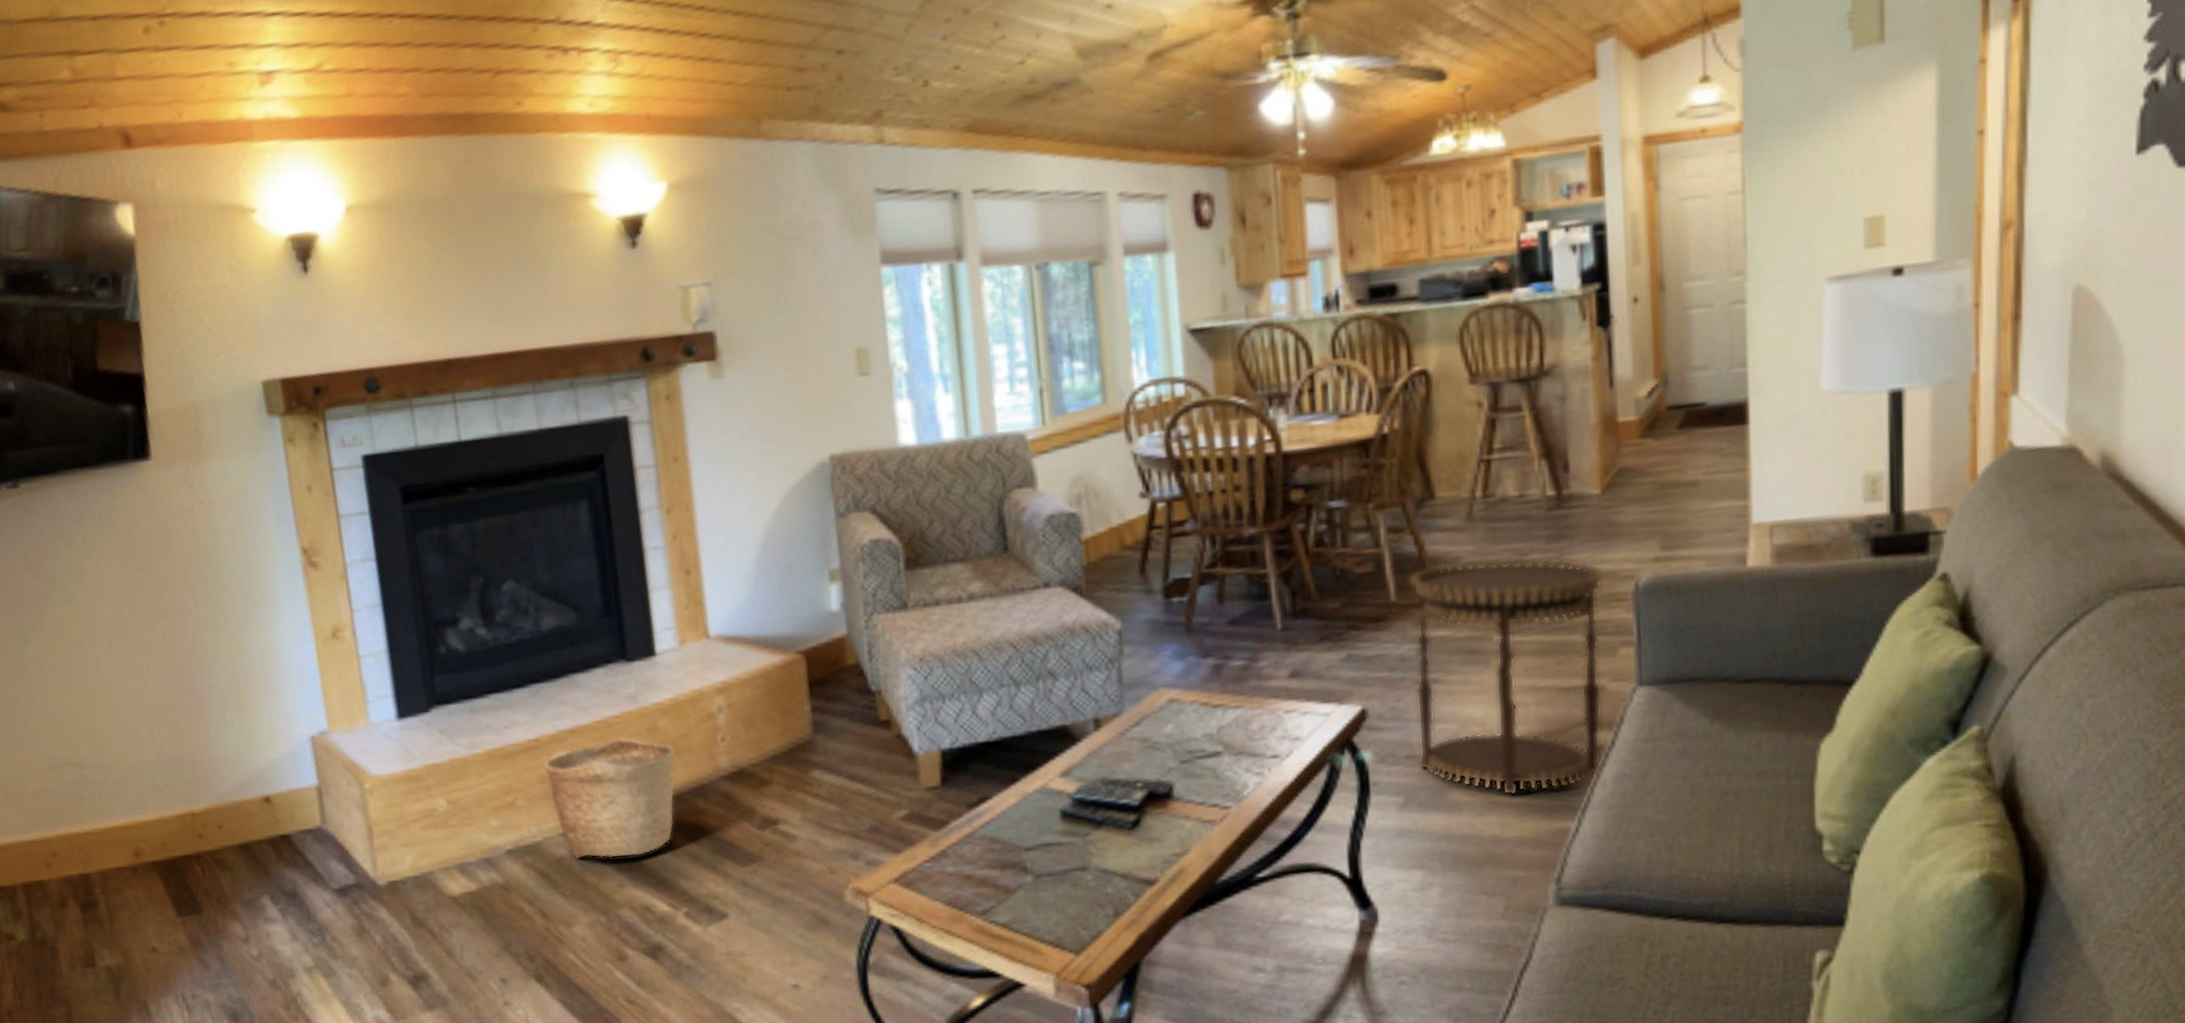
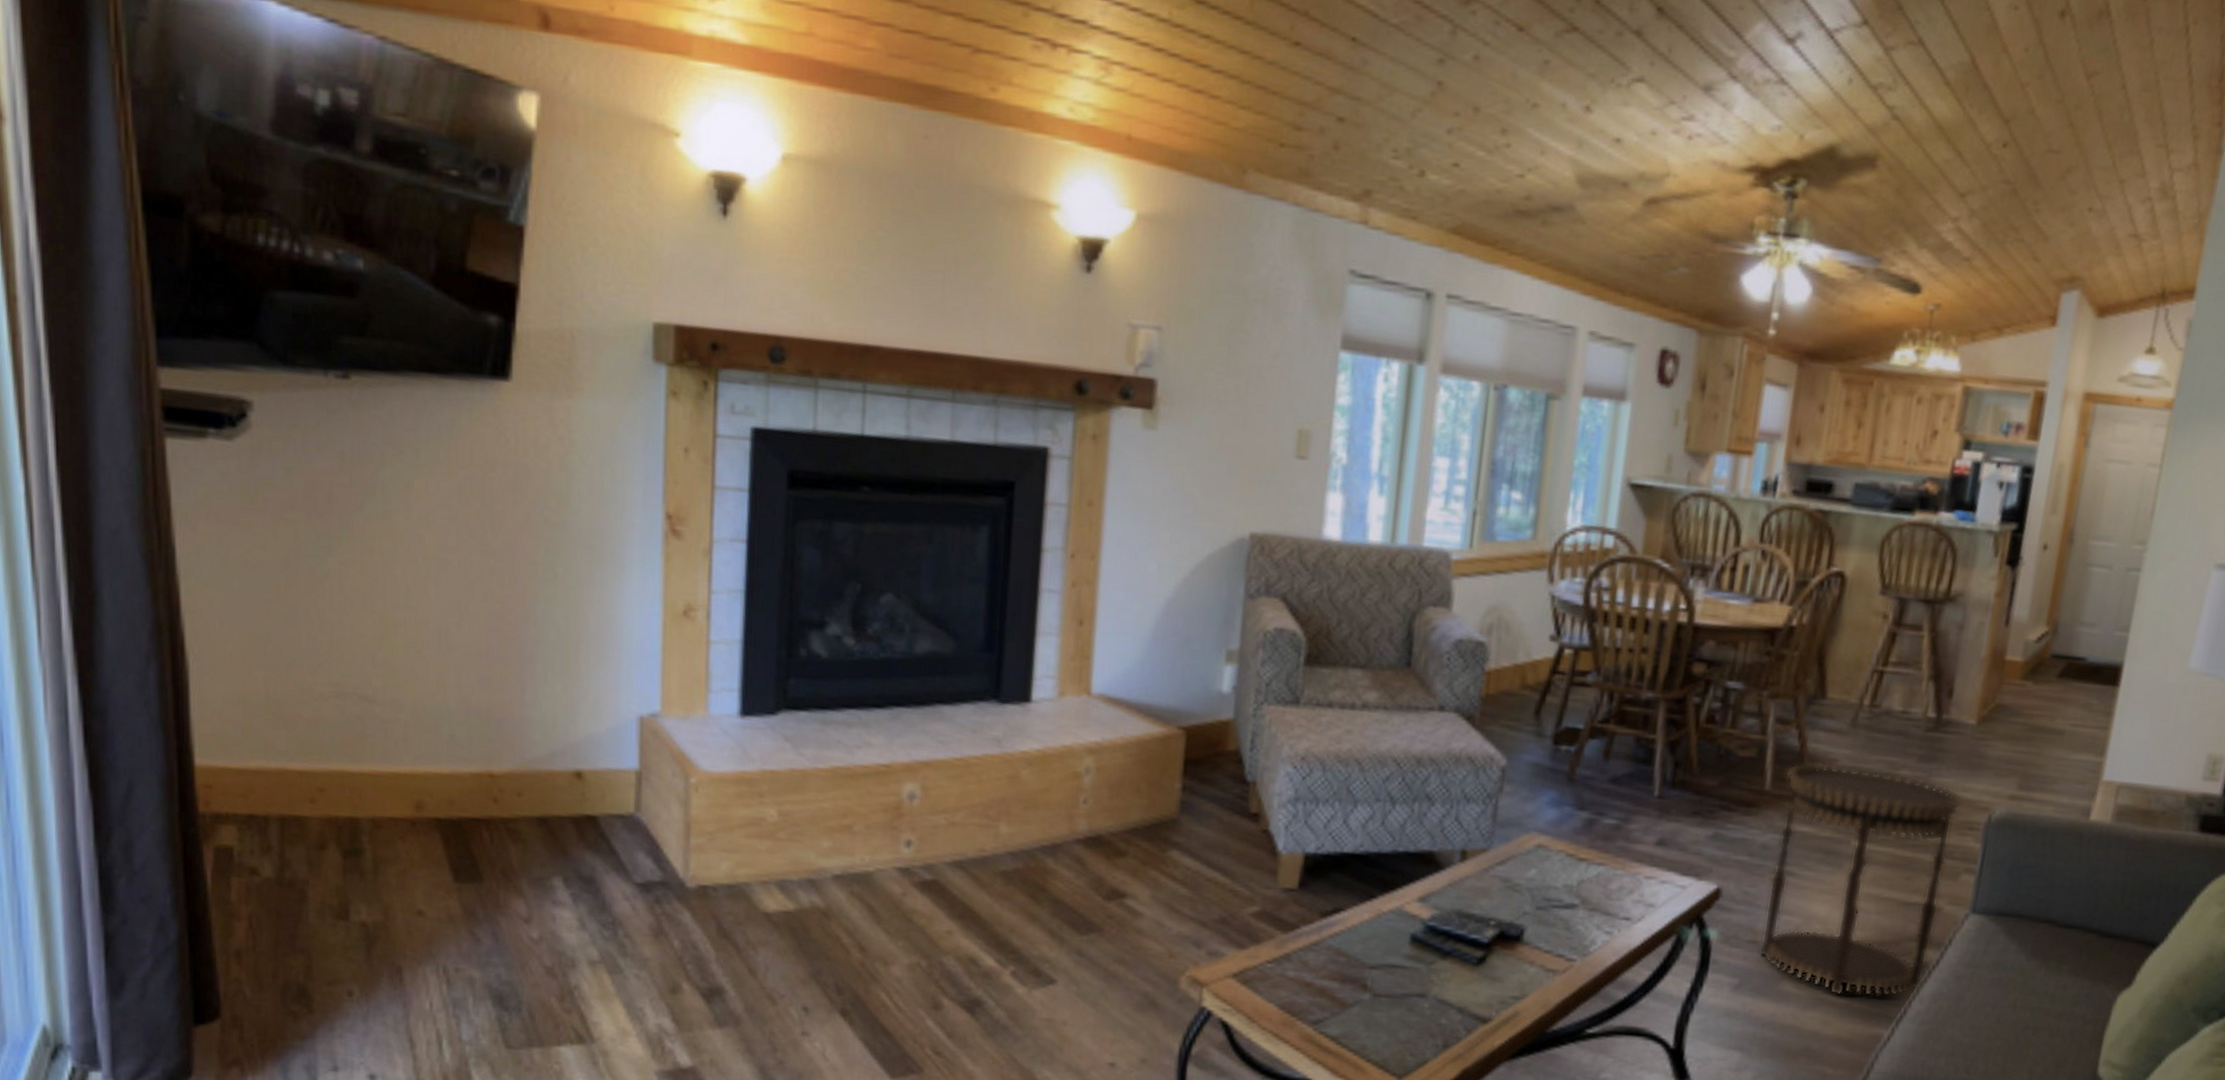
basket: present [543,736,676,860] -> none [890,778,1033,905]

